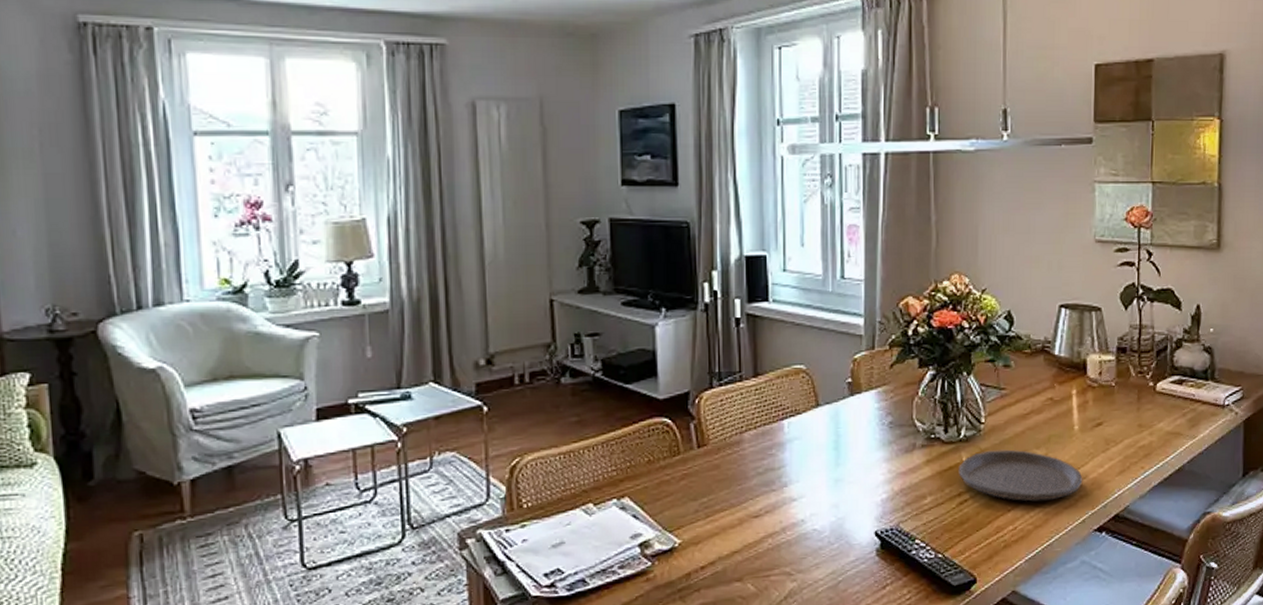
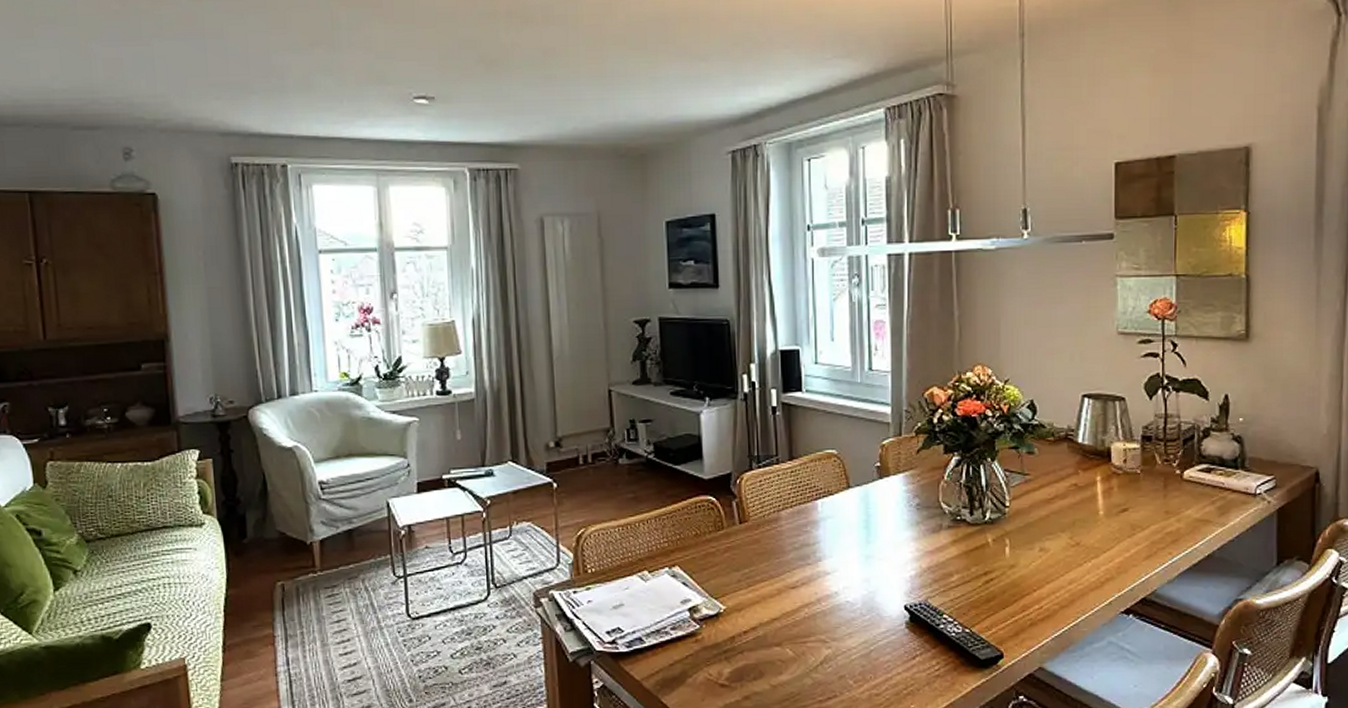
plate: present [958,449,1083,502] -> none [984,532,1109,583]

